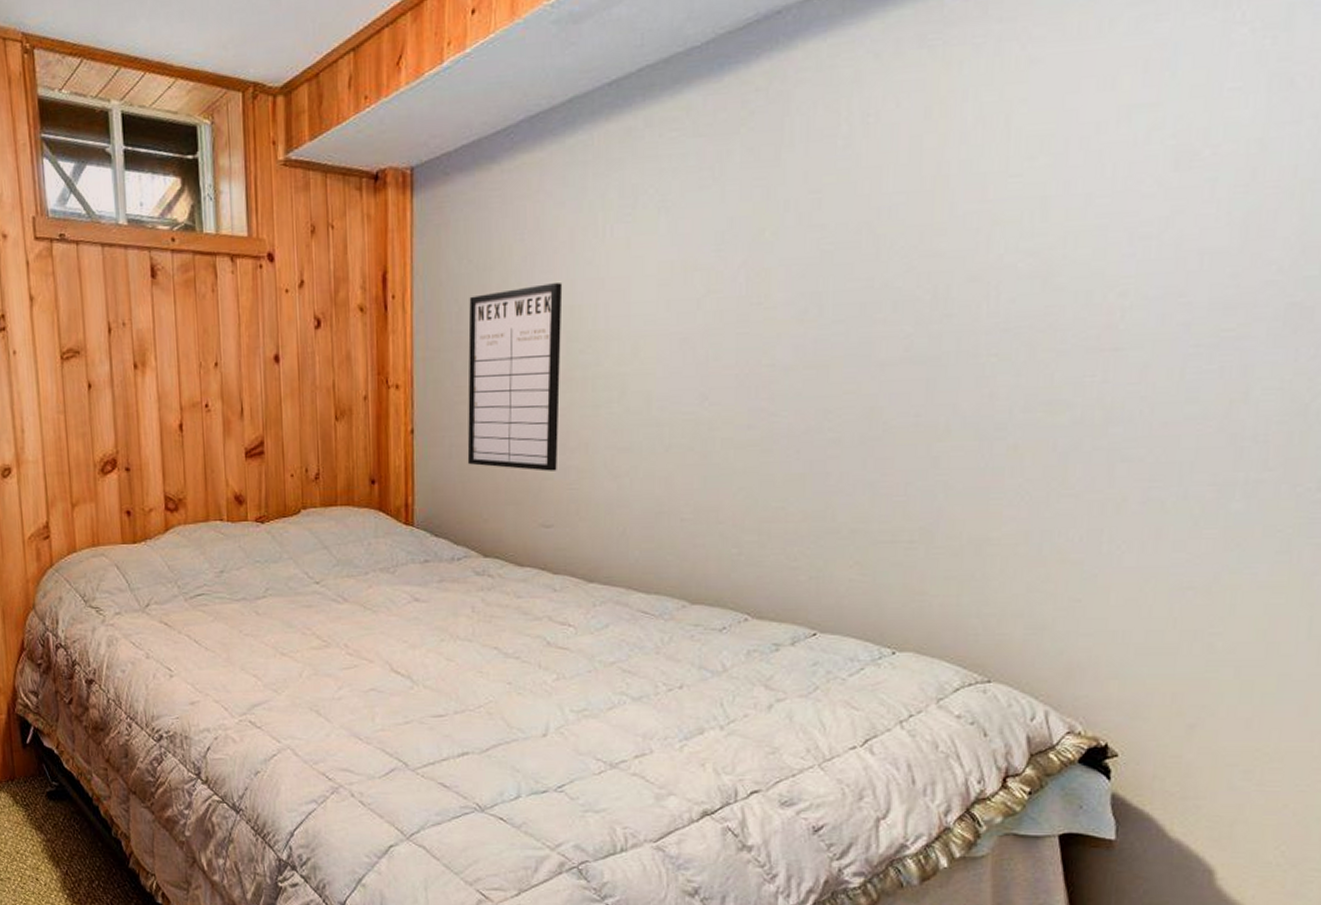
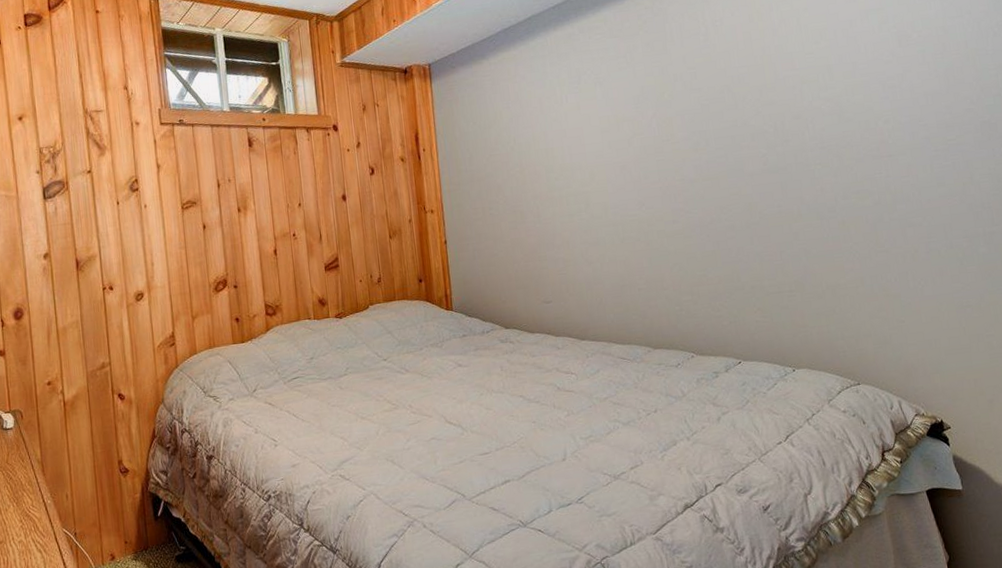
writing board: present [467,283,563,471] -> none [476,134,550,263]

